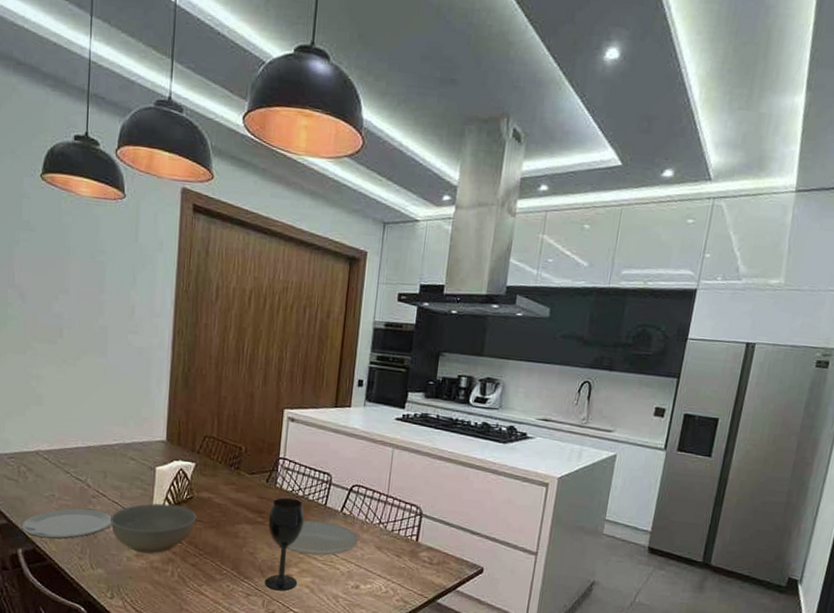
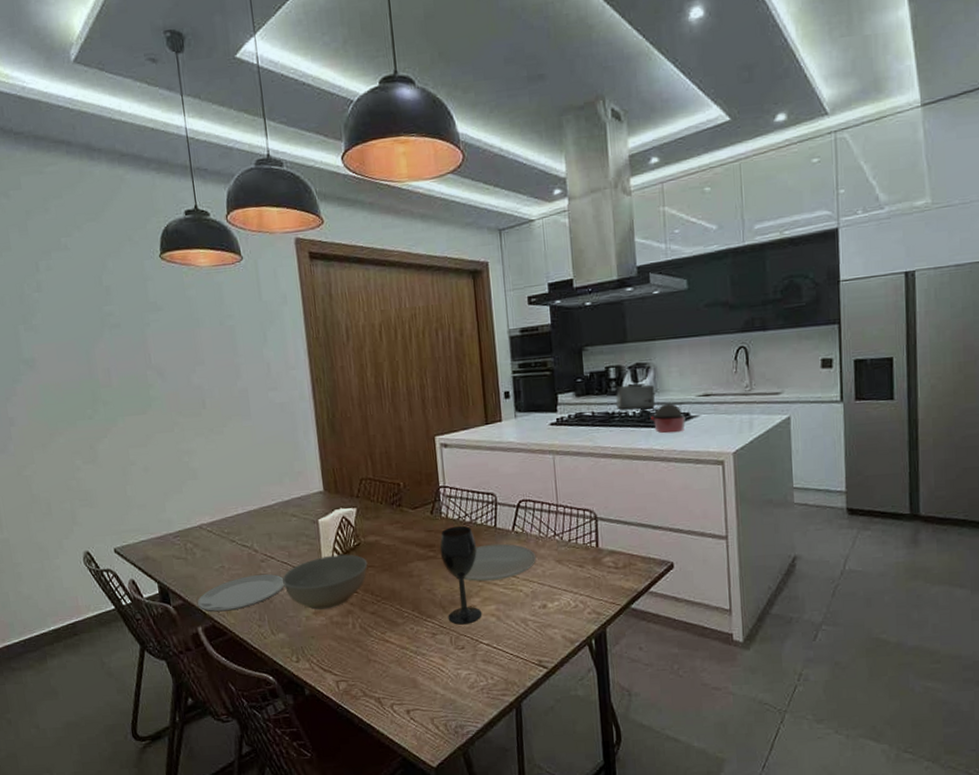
toaster: none [461,395,500,424] -> present [615,384,655,411]
saucepan: none [490,420,522,450] -> present [651,403,686,434]

